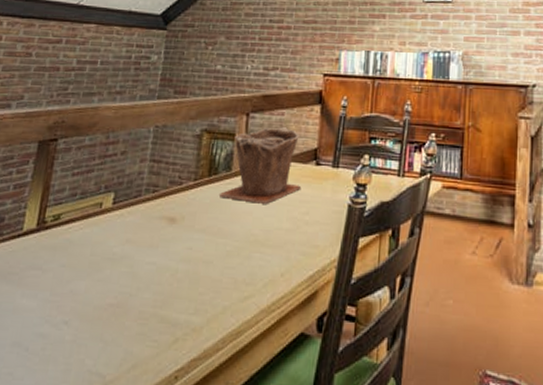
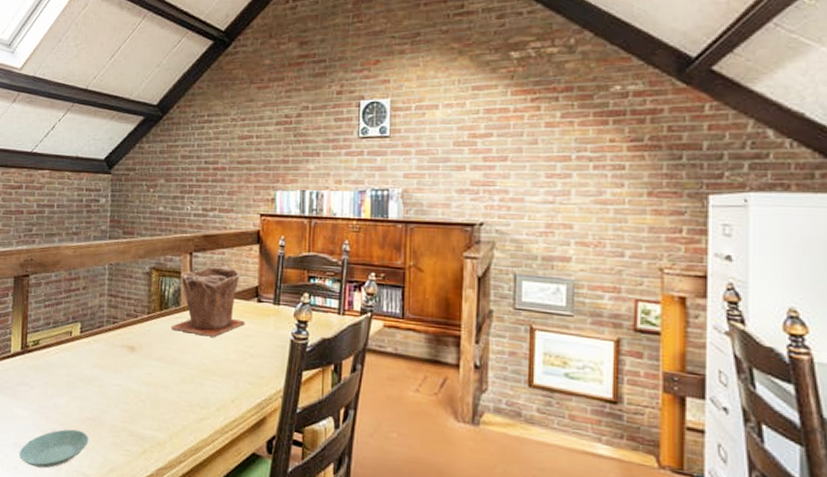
saucer: none [17,319,110,371] -> present [19,429,89,468]

